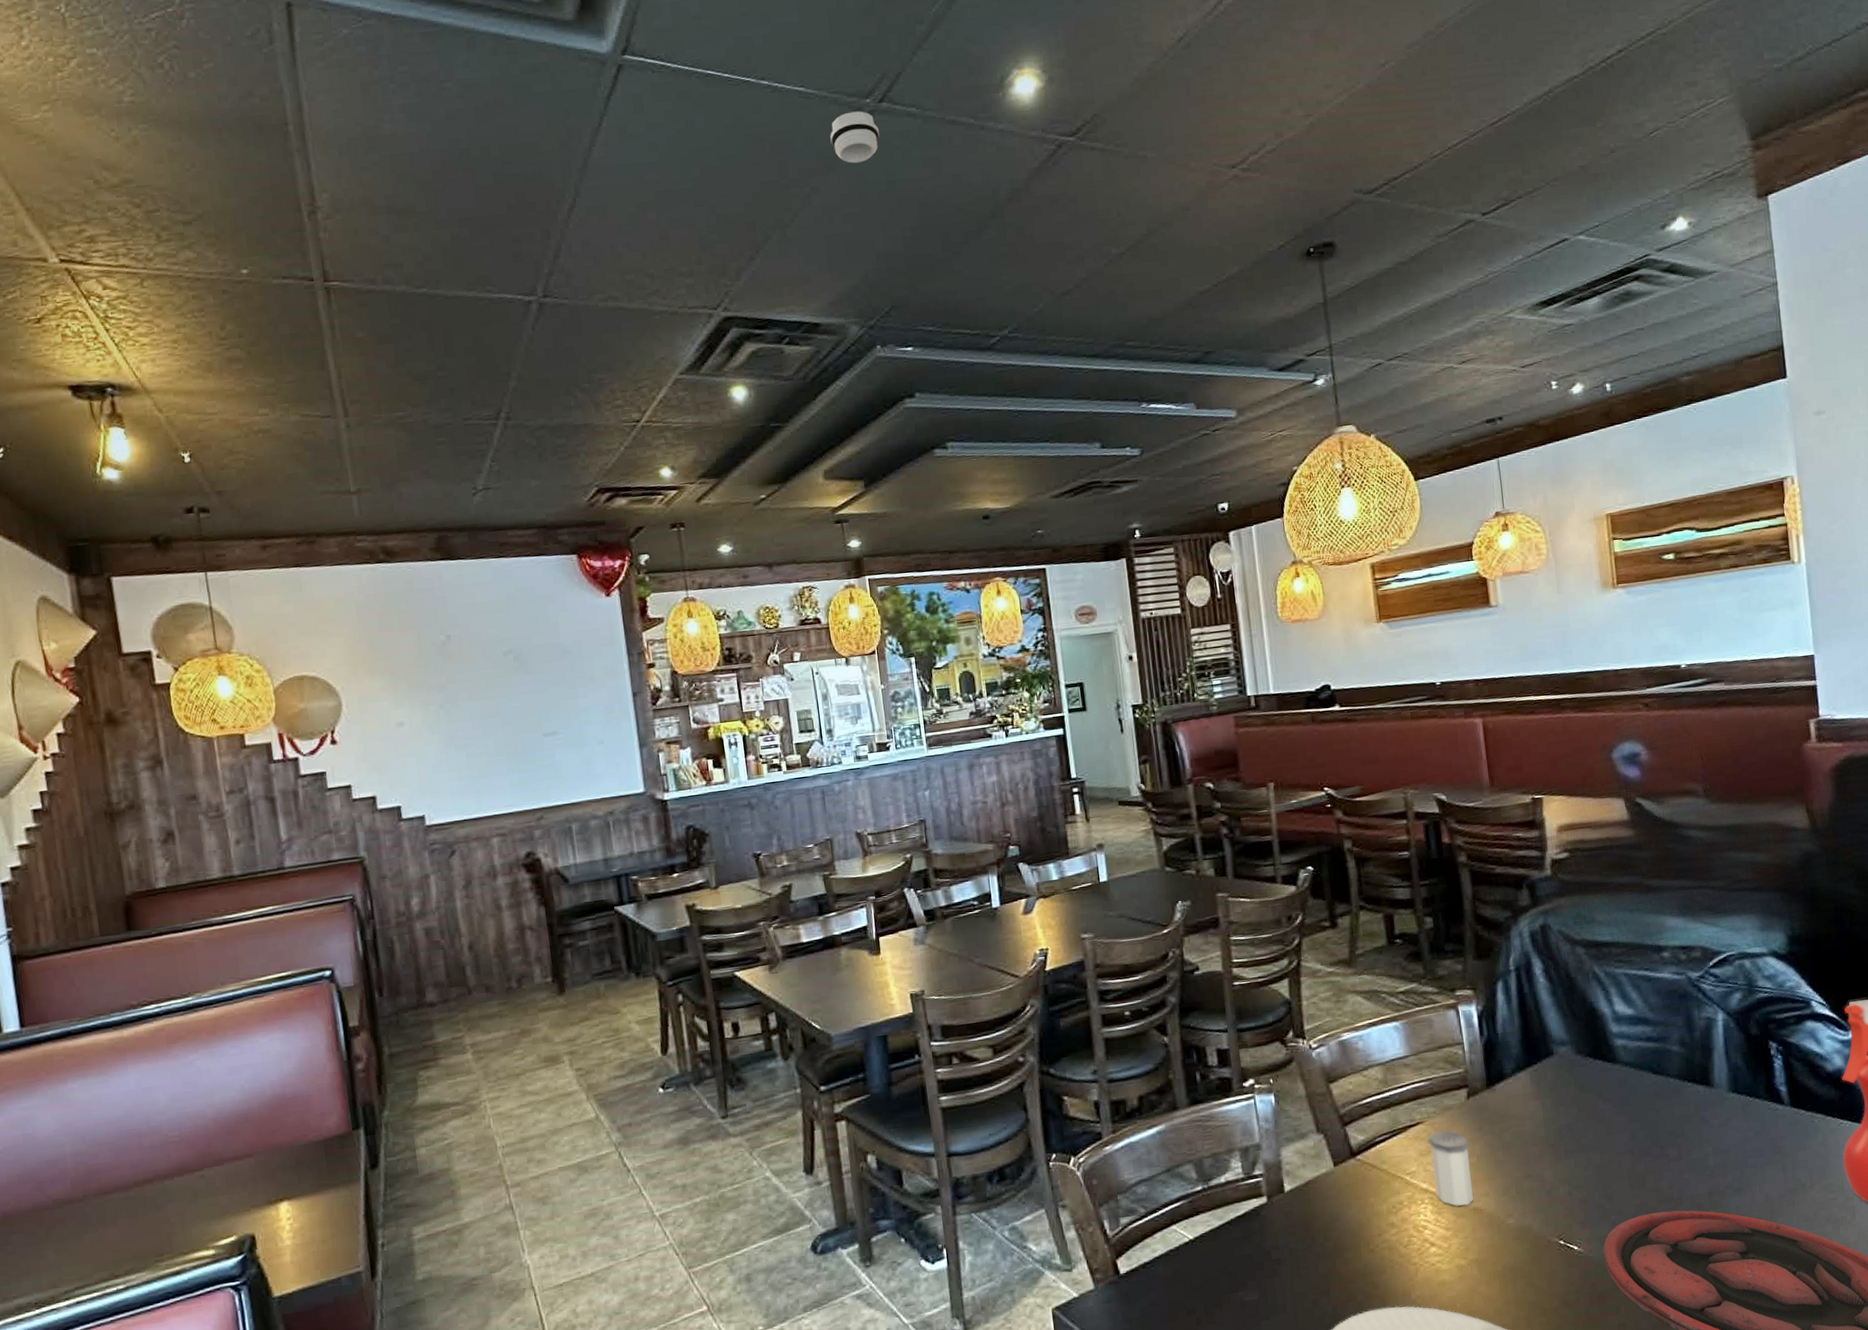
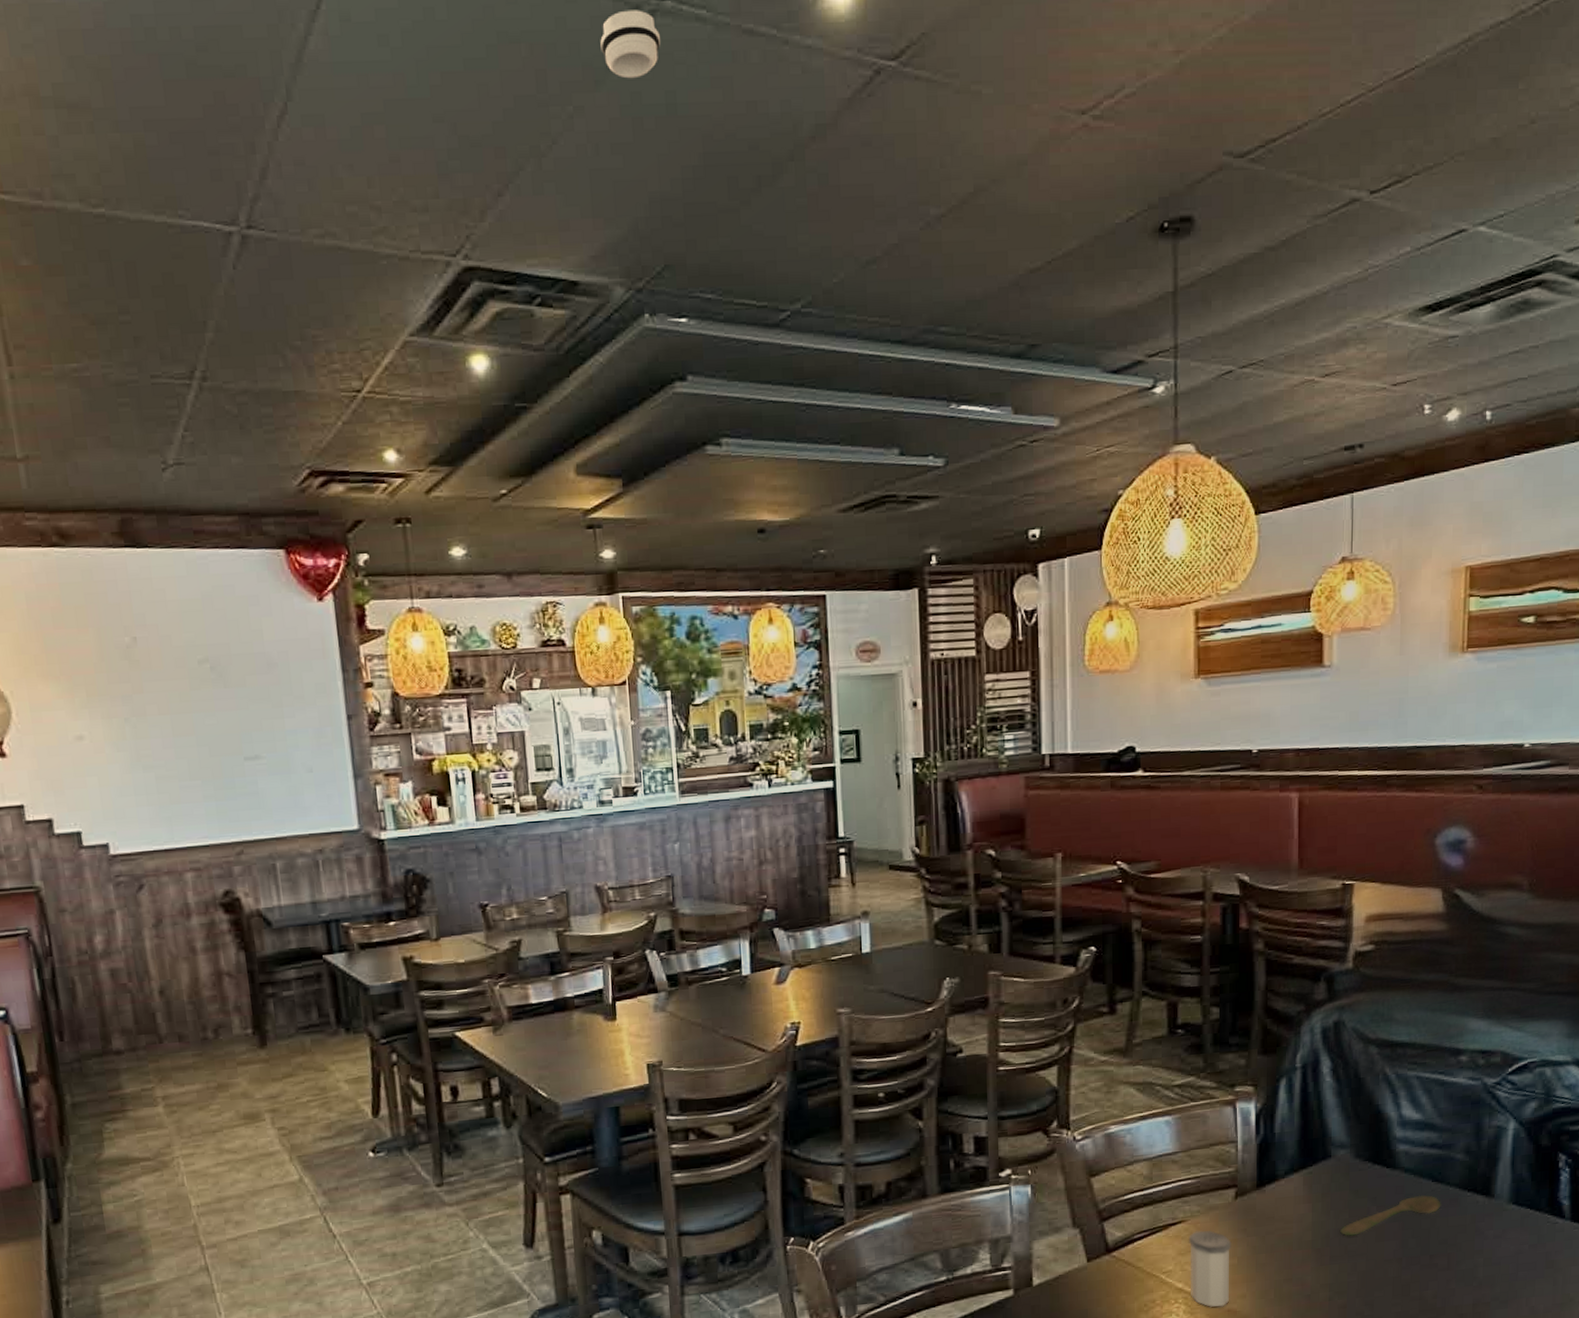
spoon: none [1571,1087,1664,1131] -> present [1340,1195,1441,1236]

